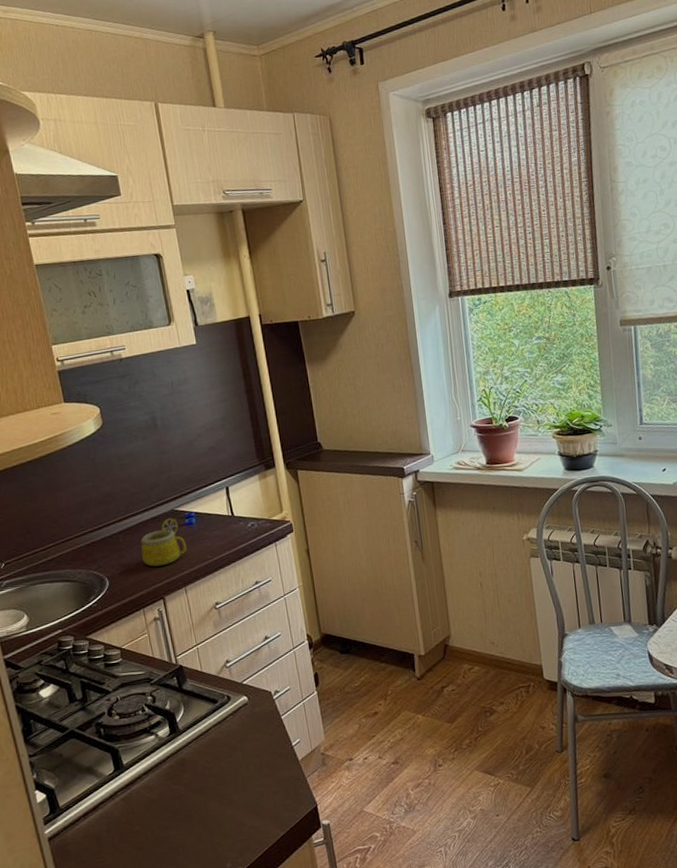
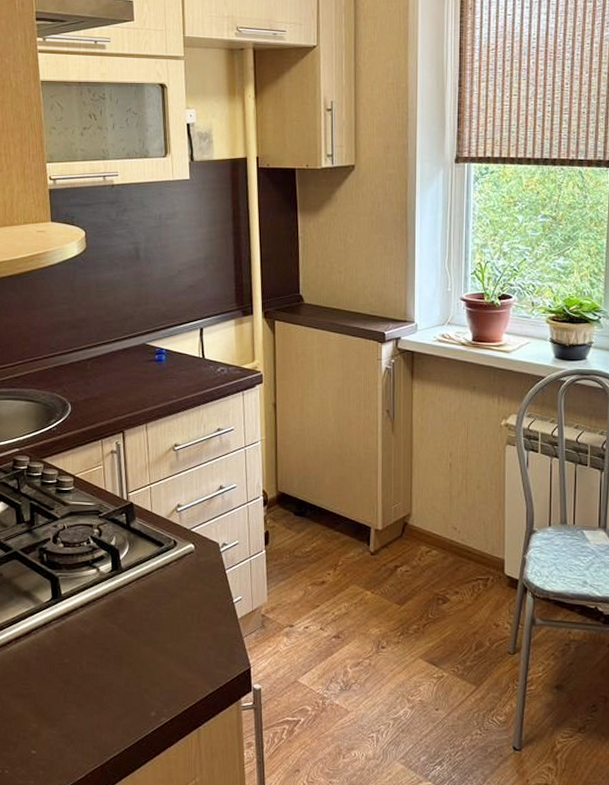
mug: present [140,518,187,567] -> none [108,352,154,399]

